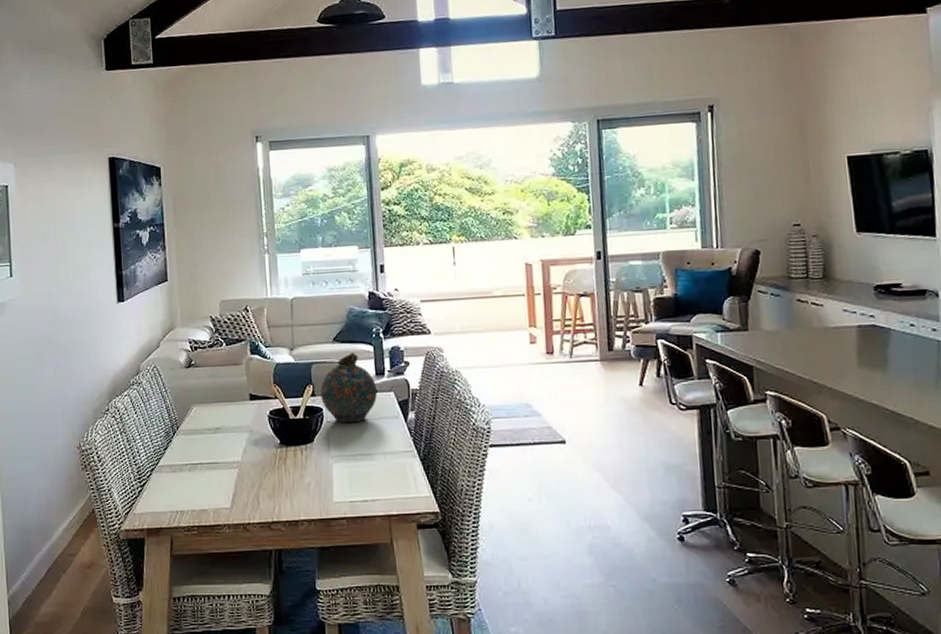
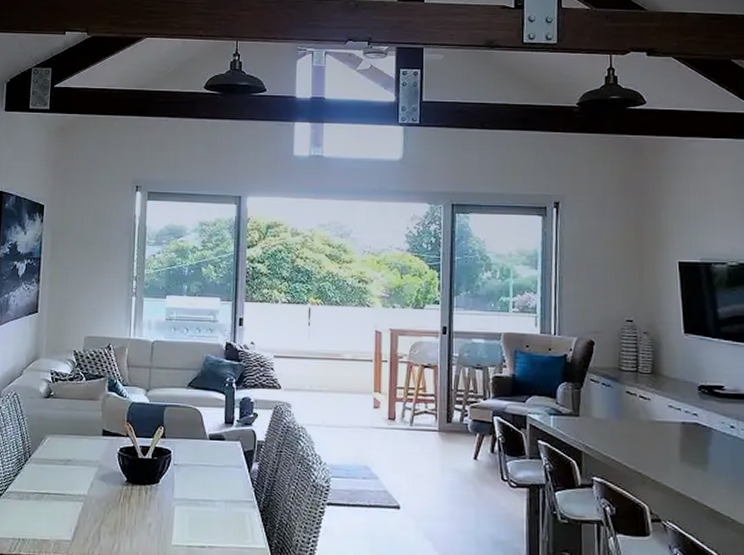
snuff bottle: present [320,353,378,423] -> none [170,399,226,468]

